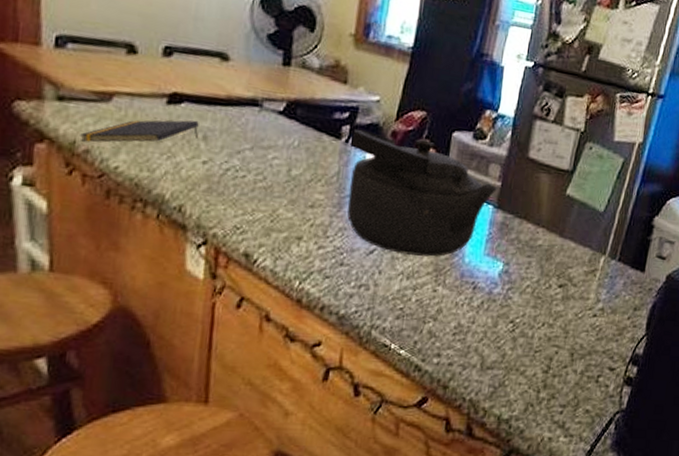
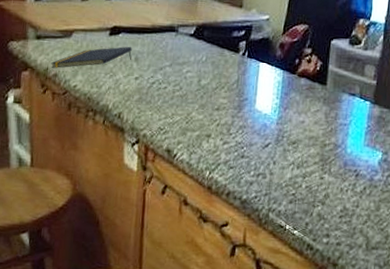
kettle: present [347,129,498,257] -> none [245,43,374,149]

